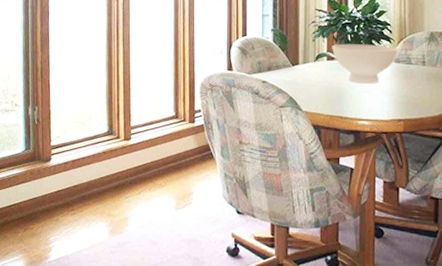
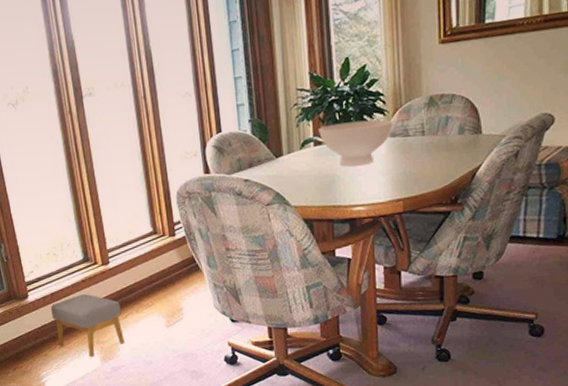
footstool: none [70,165,135,228] -> present [51,294,125,357]

